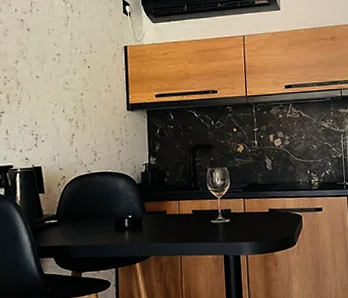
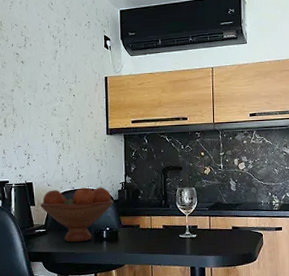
fruit bowl: none [50,169,137,233] -> present [39,187,114,242]

